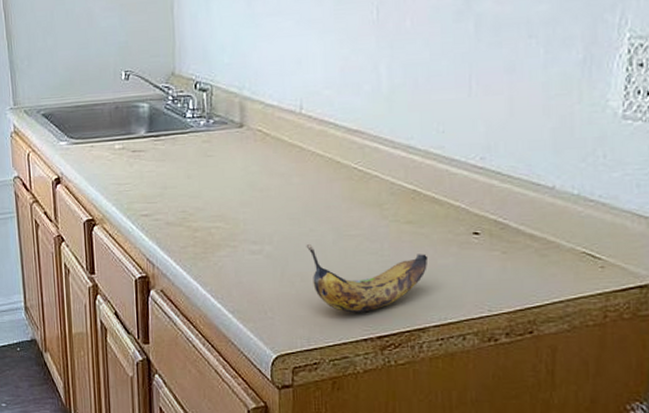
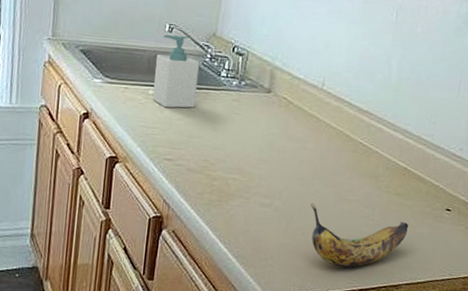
soap bottle: none [116,80,164,161] -> present [153,34,199,108]

